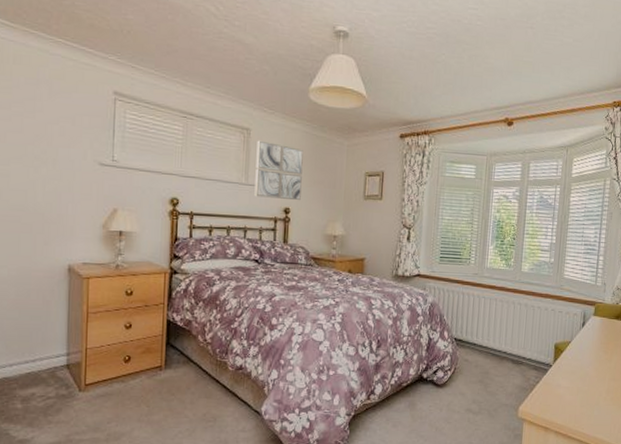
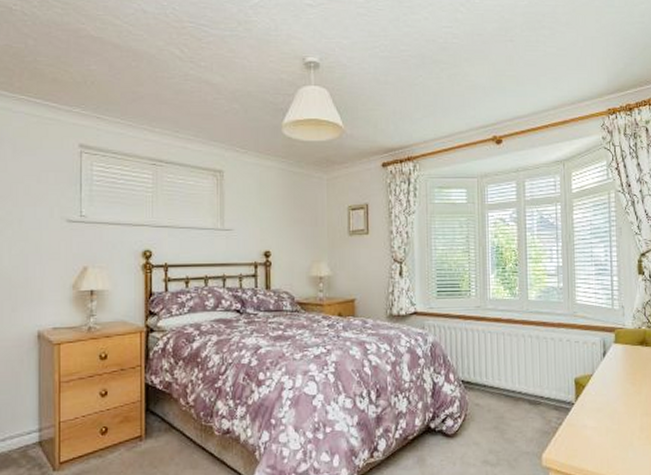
wall art: present [254,140,303,201] -> none [231,182,281,243]

